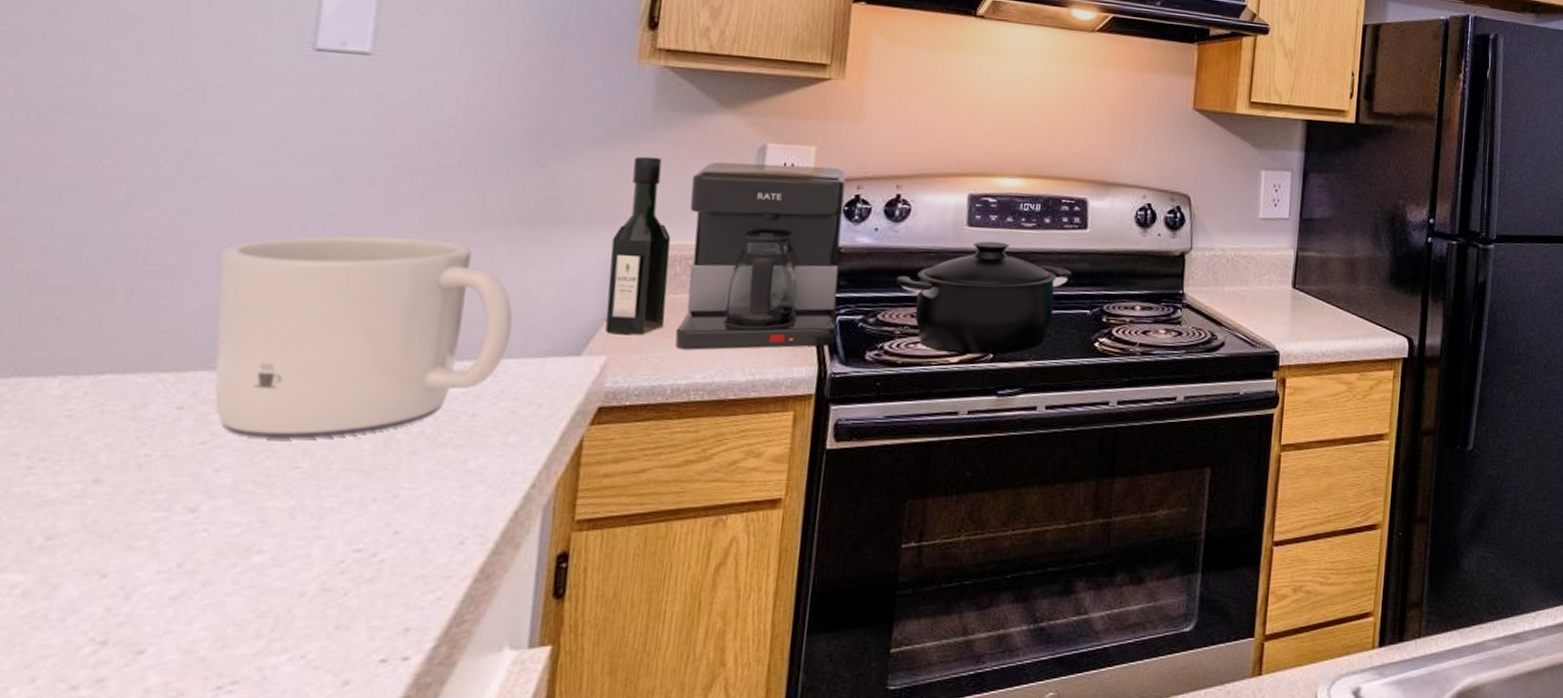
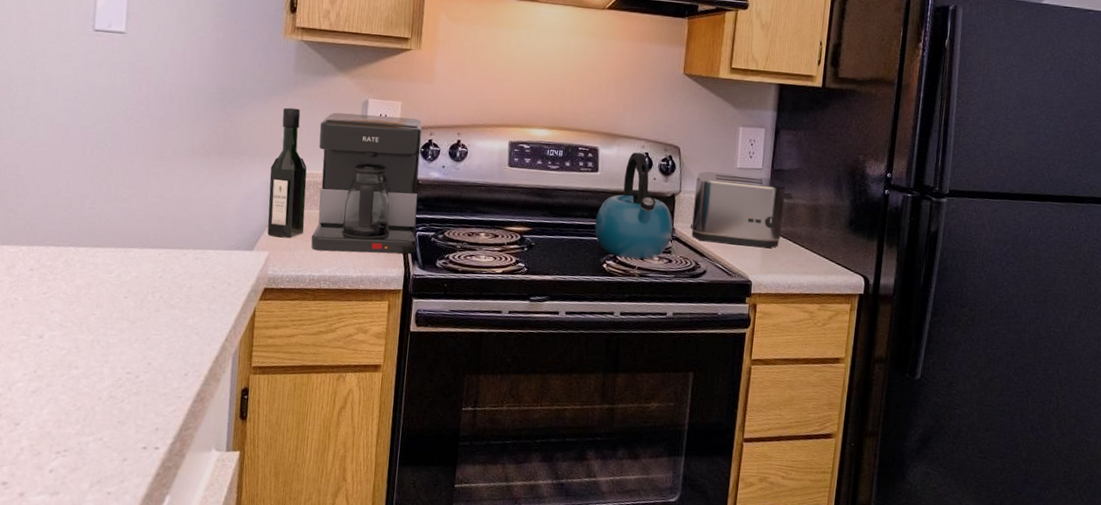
mug: present [214,235,513,439] -> none [47,159,212,296]
saucepan: present [896,241,1072,355] -> none [458,179,586,269]
kettle: none [1083,204,1183,334] -> present [594,152,673,260]
toaster: none [1203,223,1325,312] -> present [689,171,793,249]

